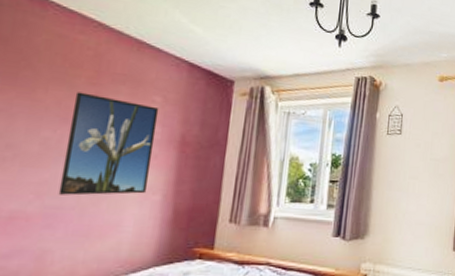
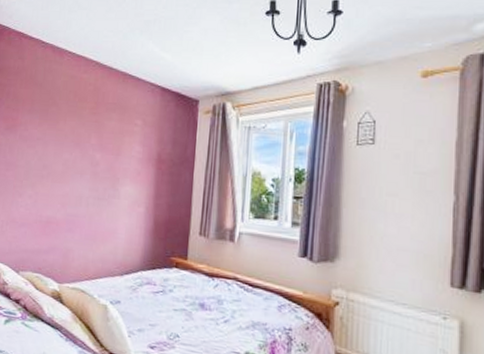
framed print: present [58,92,159,196] -> none [75,121,140,206]

